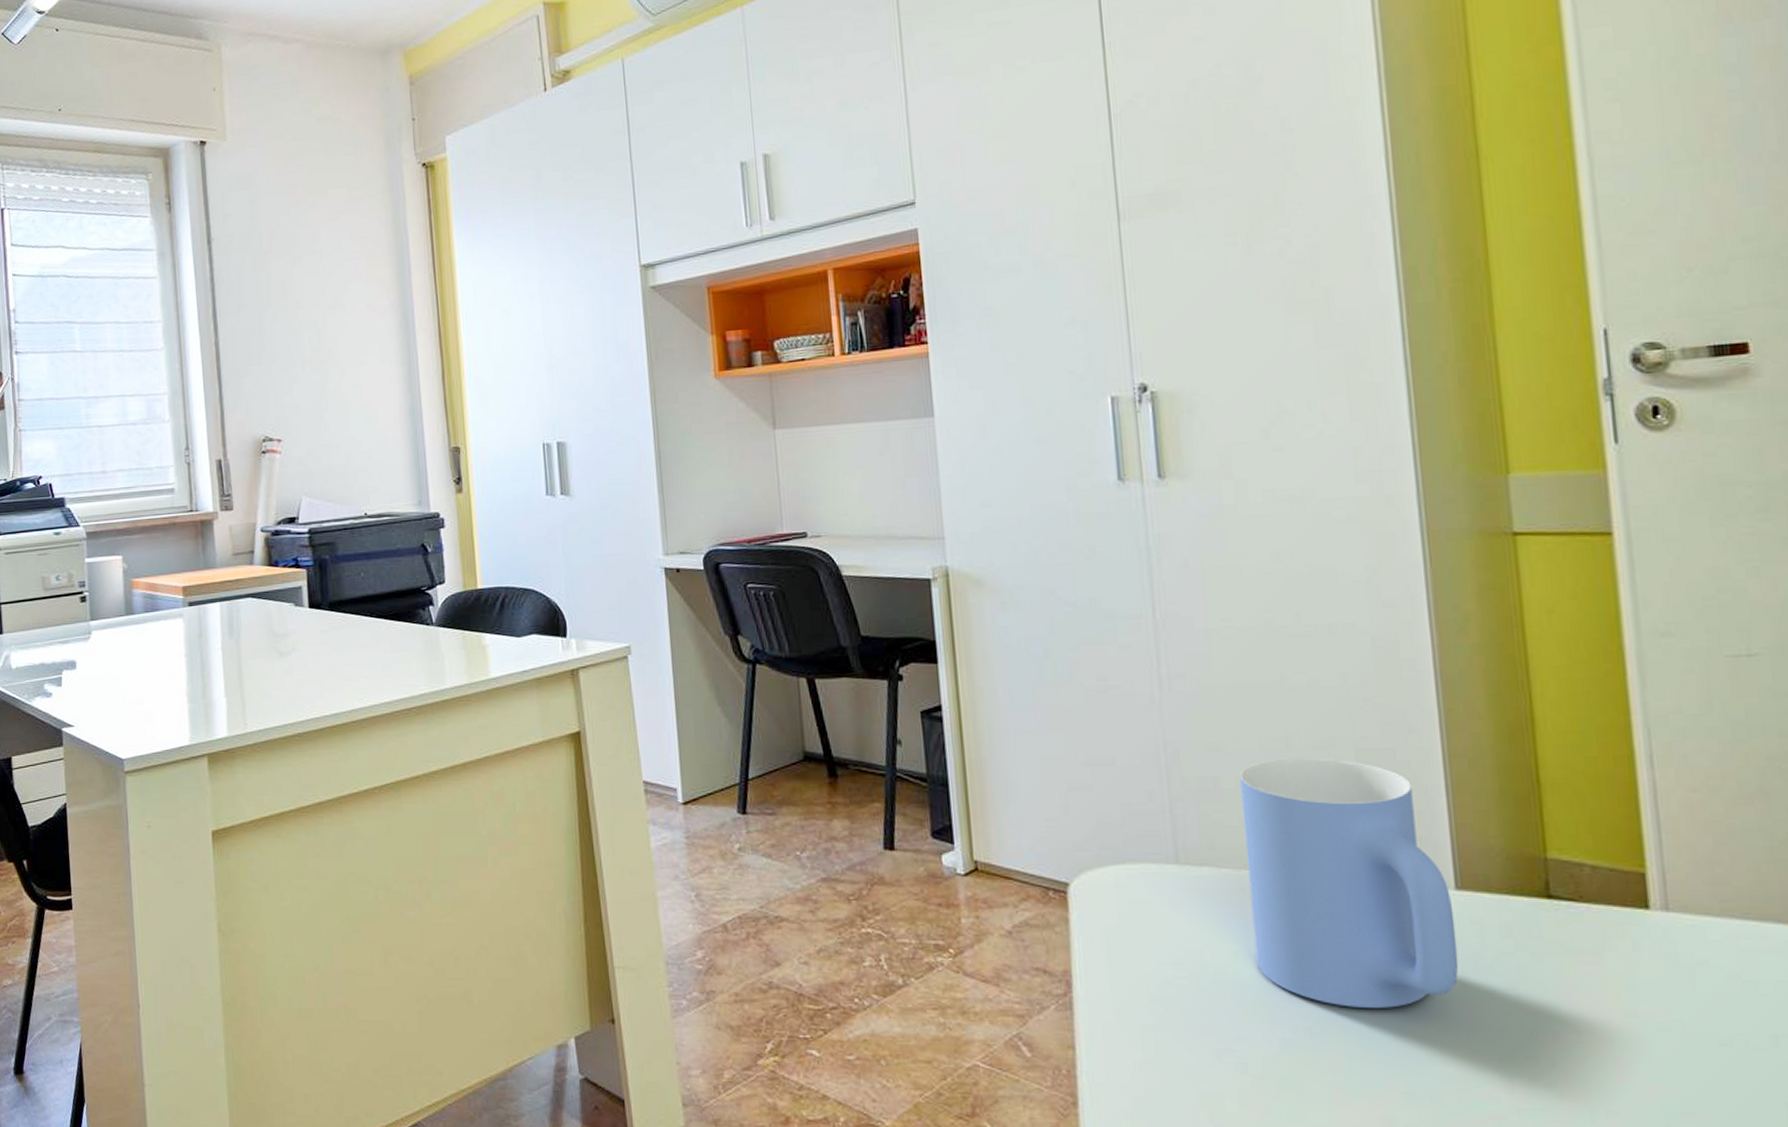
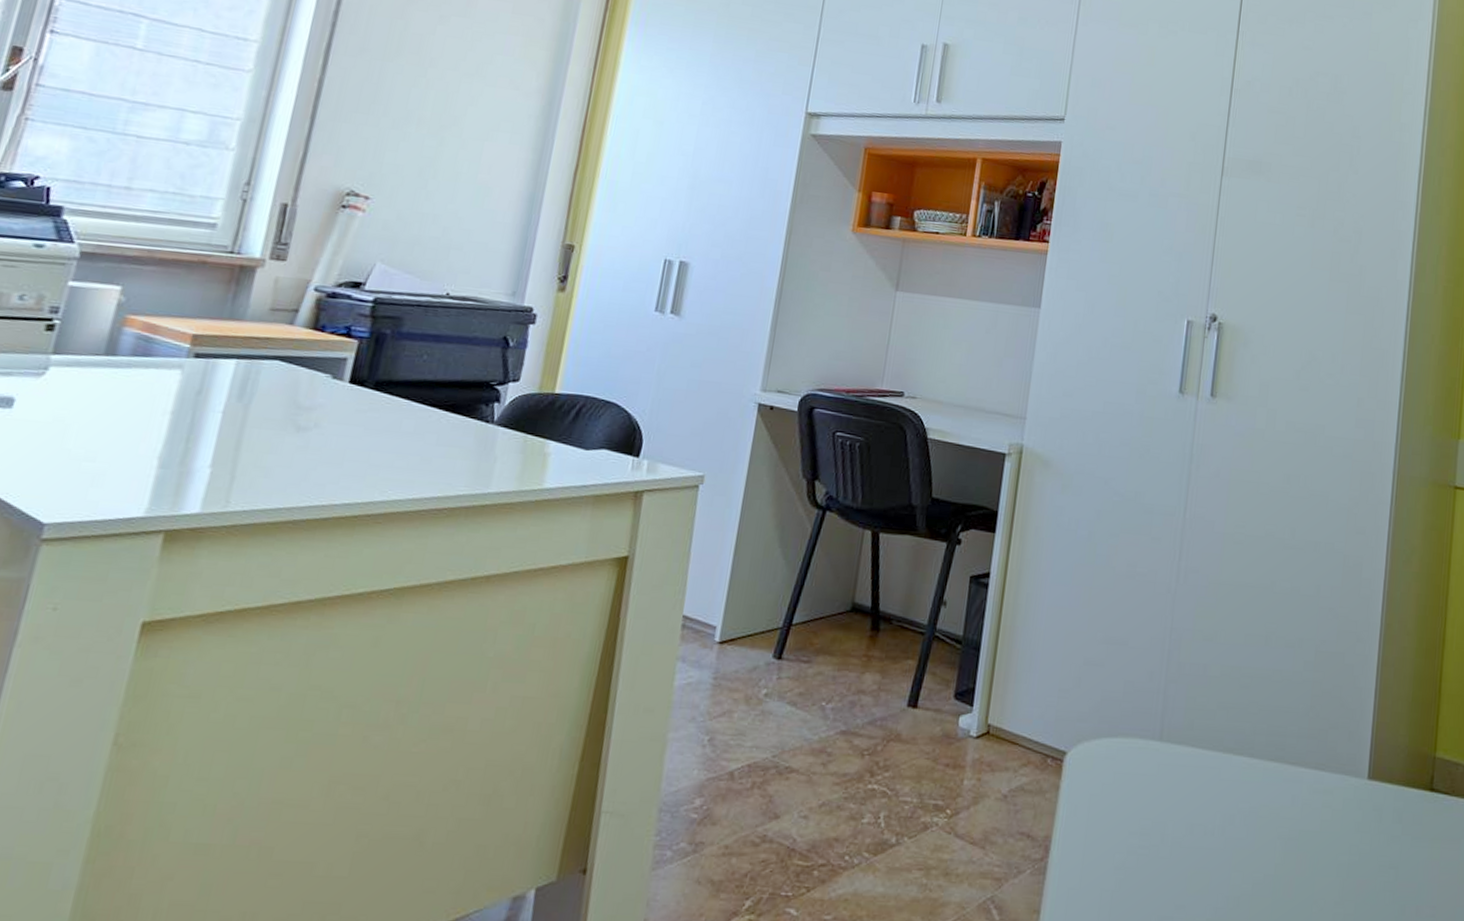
mug: present [1239,757,1459,1008] -> none [1207,653,1364,882]

